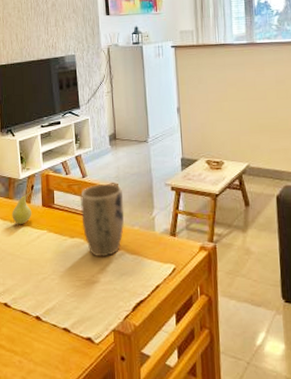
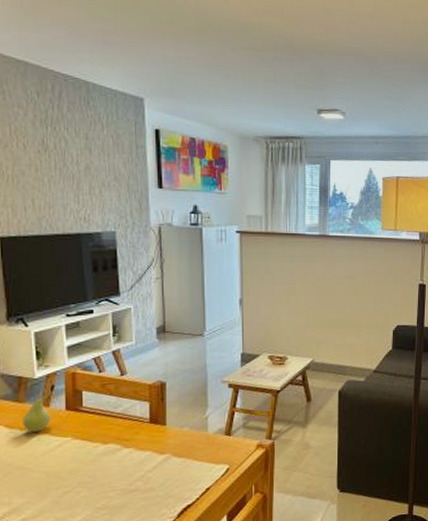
plant pot: present [80,183,125,257] -> none [118,381,172,463]

